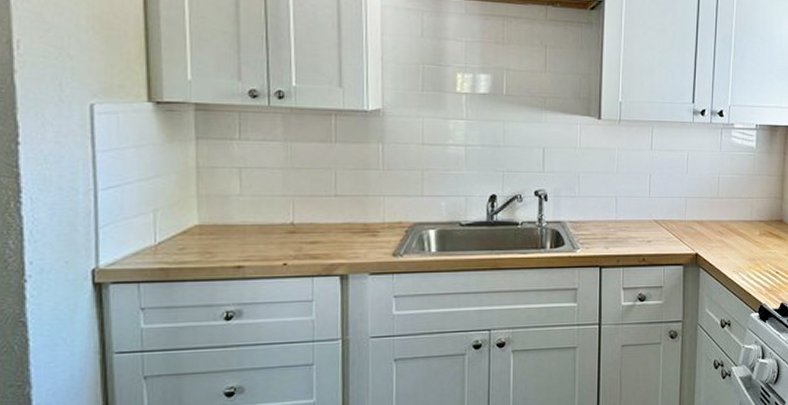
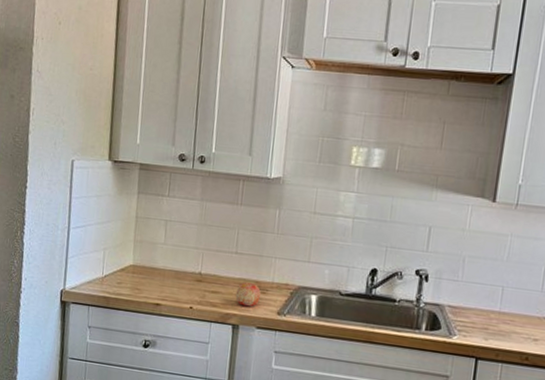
apple: none [340,227,370,253] -> present [235,282,261,307]

